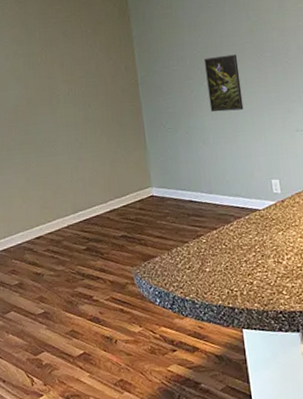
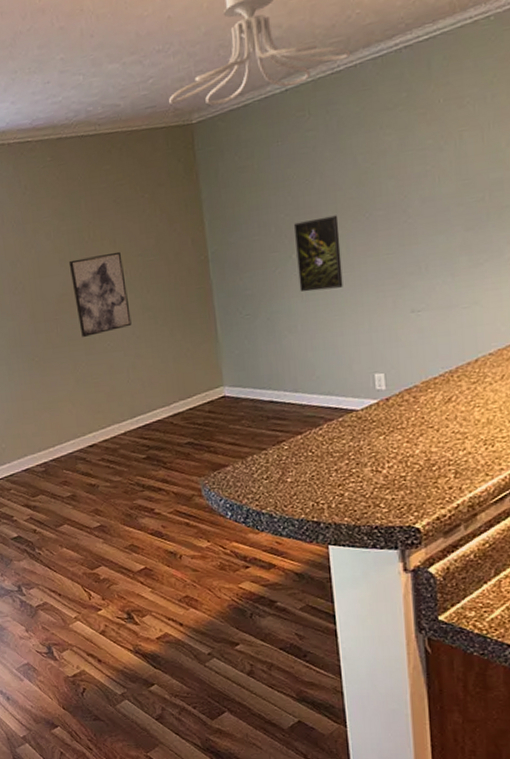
wall art: none [23,73,75,142] -> present [68,251,132,337]

